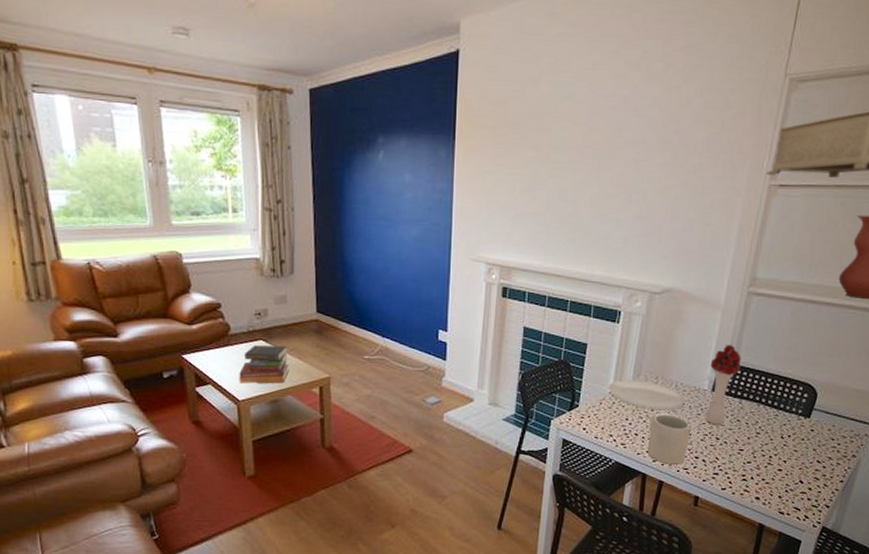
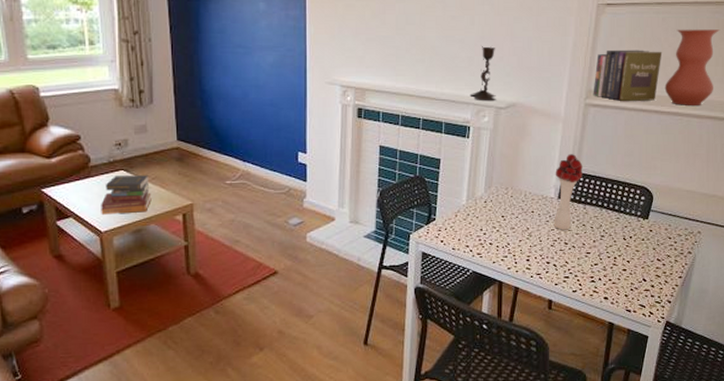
plate: present [608,379,685,411] -> none [462,191,534,220]
candlestick: none [622,227,653,286] -> present [470,46,496,102]
mug: present [648,414,691,464] -> none [503,223,541,271]
books: none [757,235,839,292] -> present [593,49,663,101]

